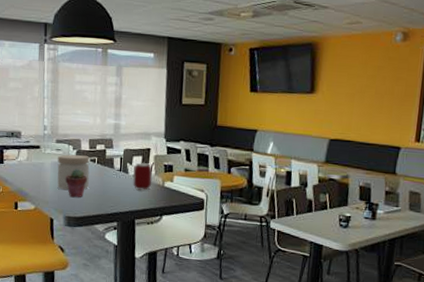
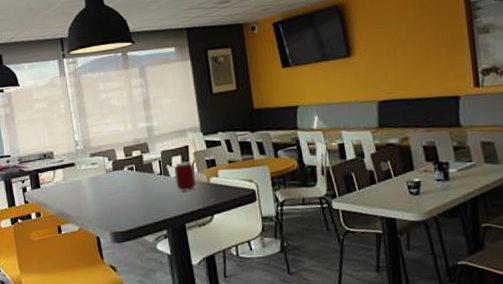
jar: present [57,154,90,191] -> none [94,164,131,205]
potted succulent: present [65,169,88,198] -> none [105,180,129,212]

